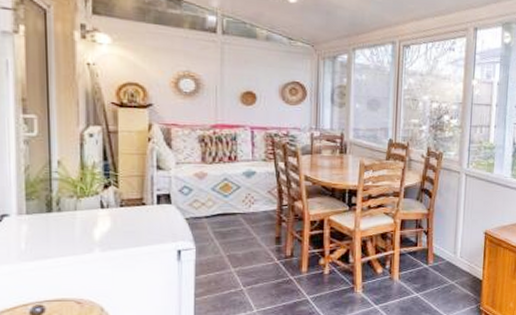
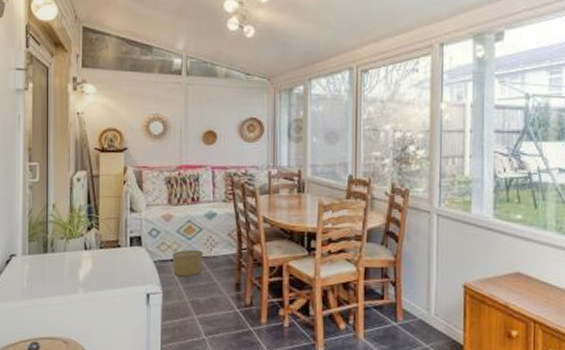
basket: none [206,206,241,233] -> present [172,248,203,277]

